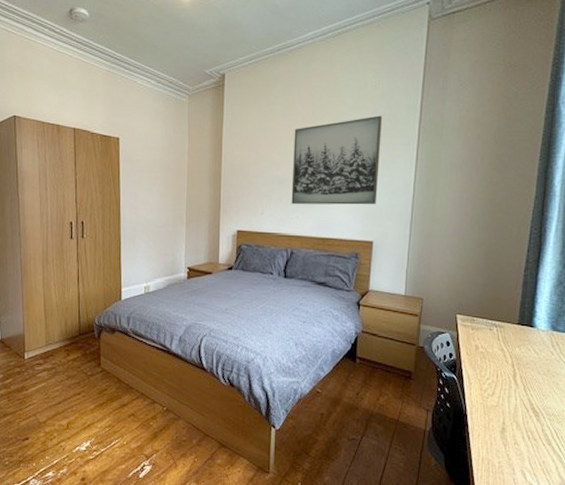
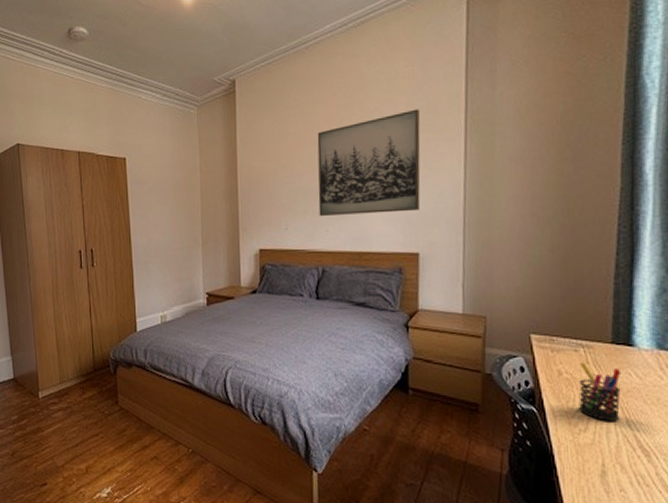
pen holder: none [489,340,523,388] -> present [579,363,622,421]

